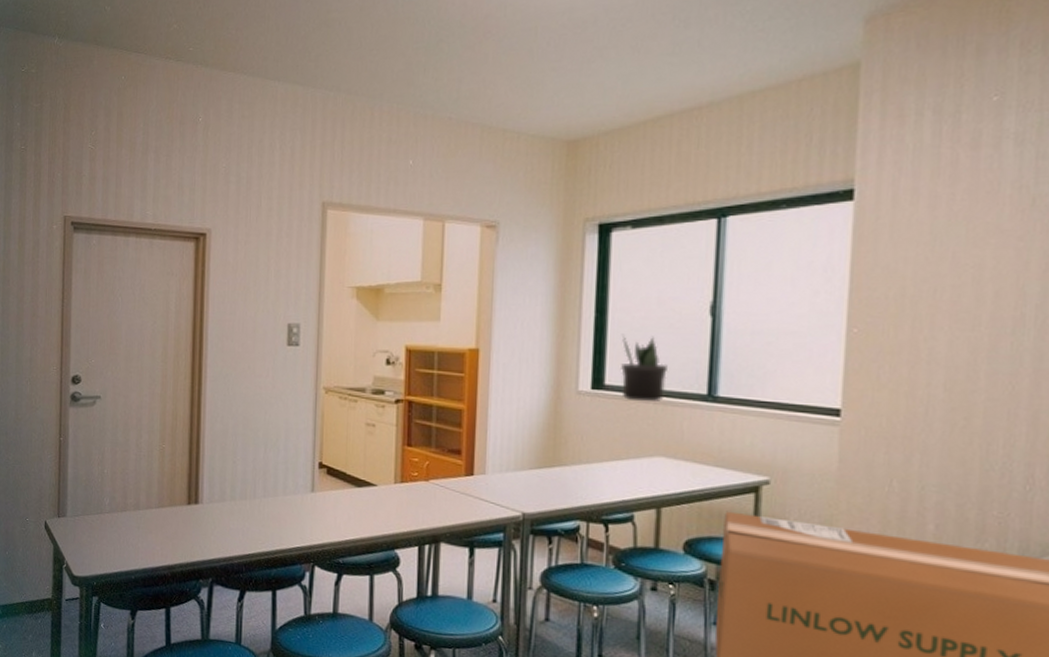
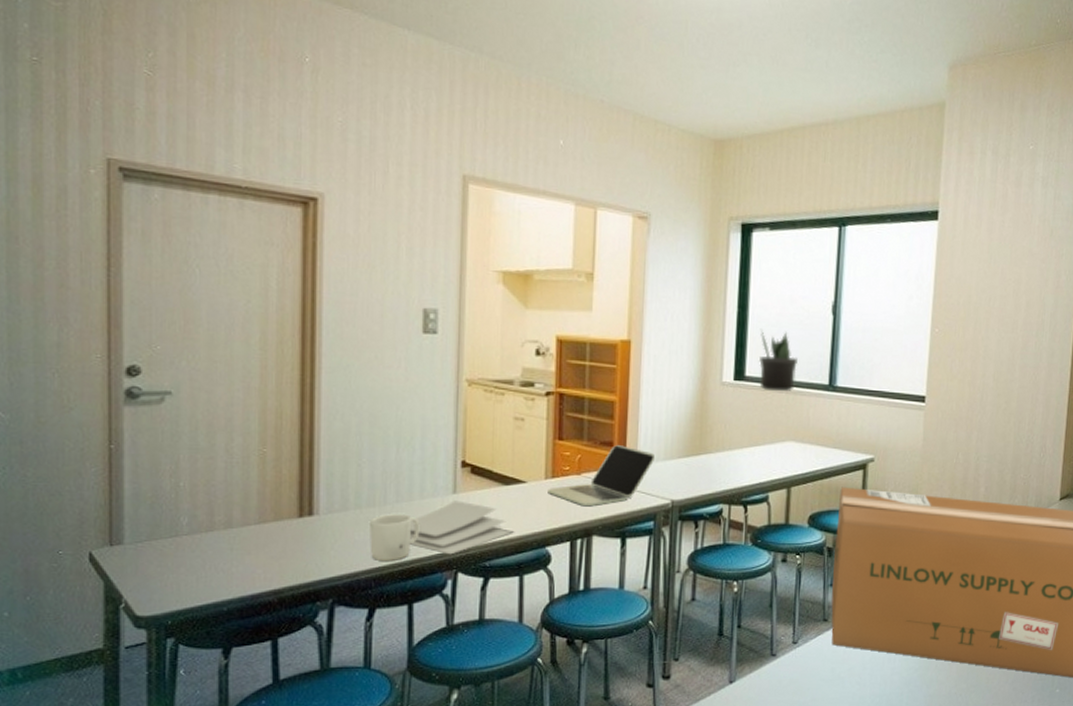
mug: none [242,507,283,550] -> present [370,514,420,561]
papers: none [275,498,365,549] -> present [410,500,514,555]
laptop: none [397,453,505,514] -> present [548,445,656,507]

